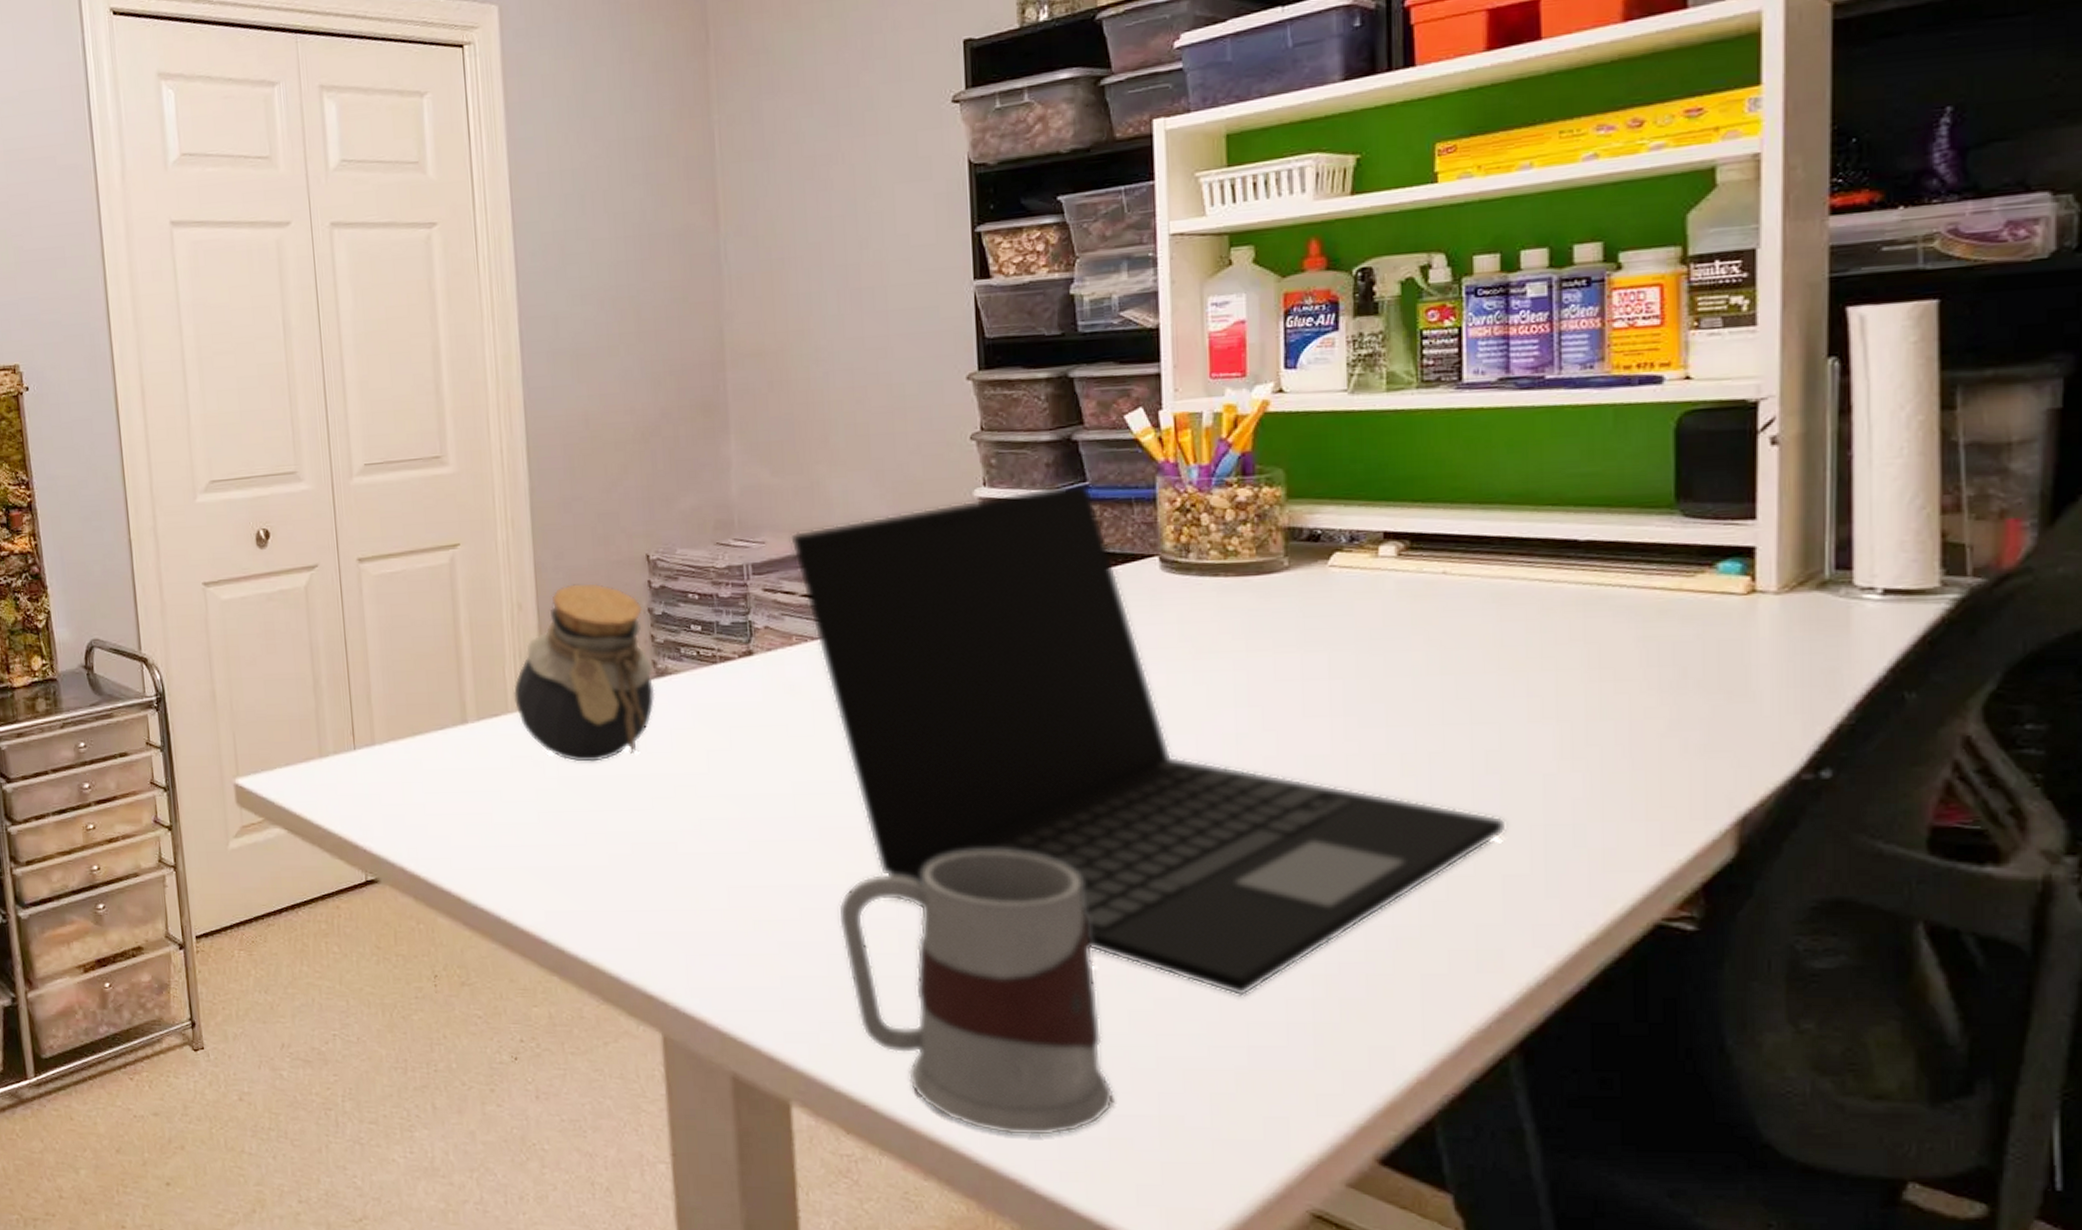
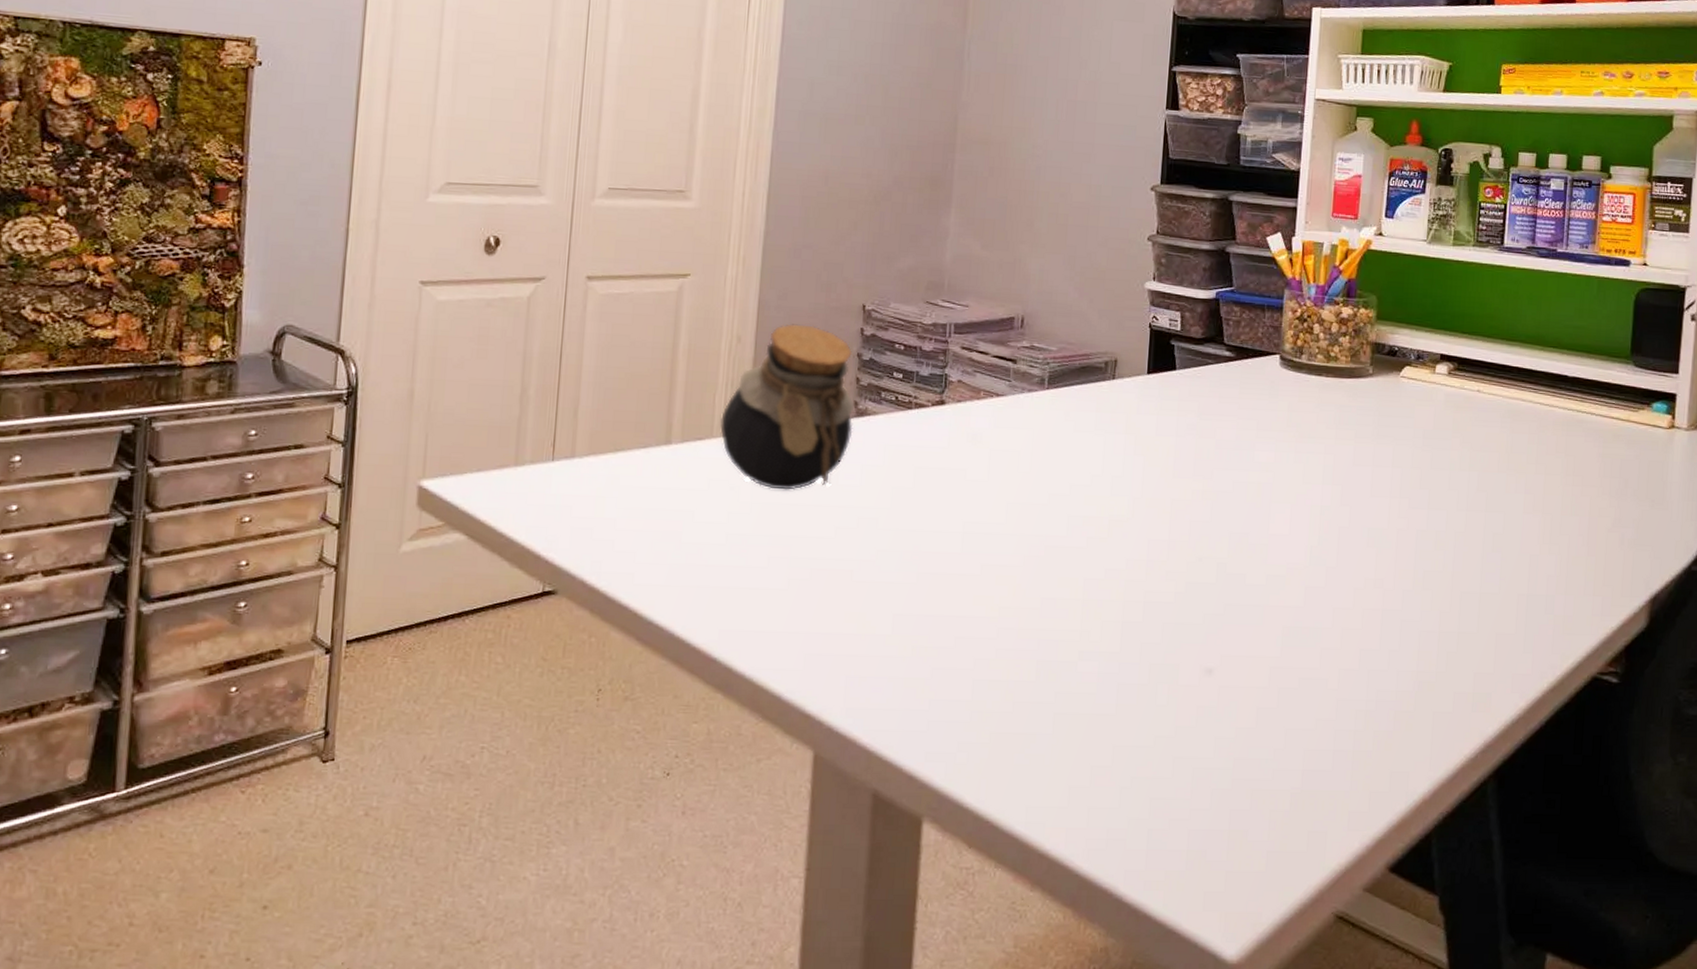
laptop: present [789,481,1508,997] -> none [989,286,1503,727]
mug: present [837,850,1114,1136] -> none [986,592,1196,849]

